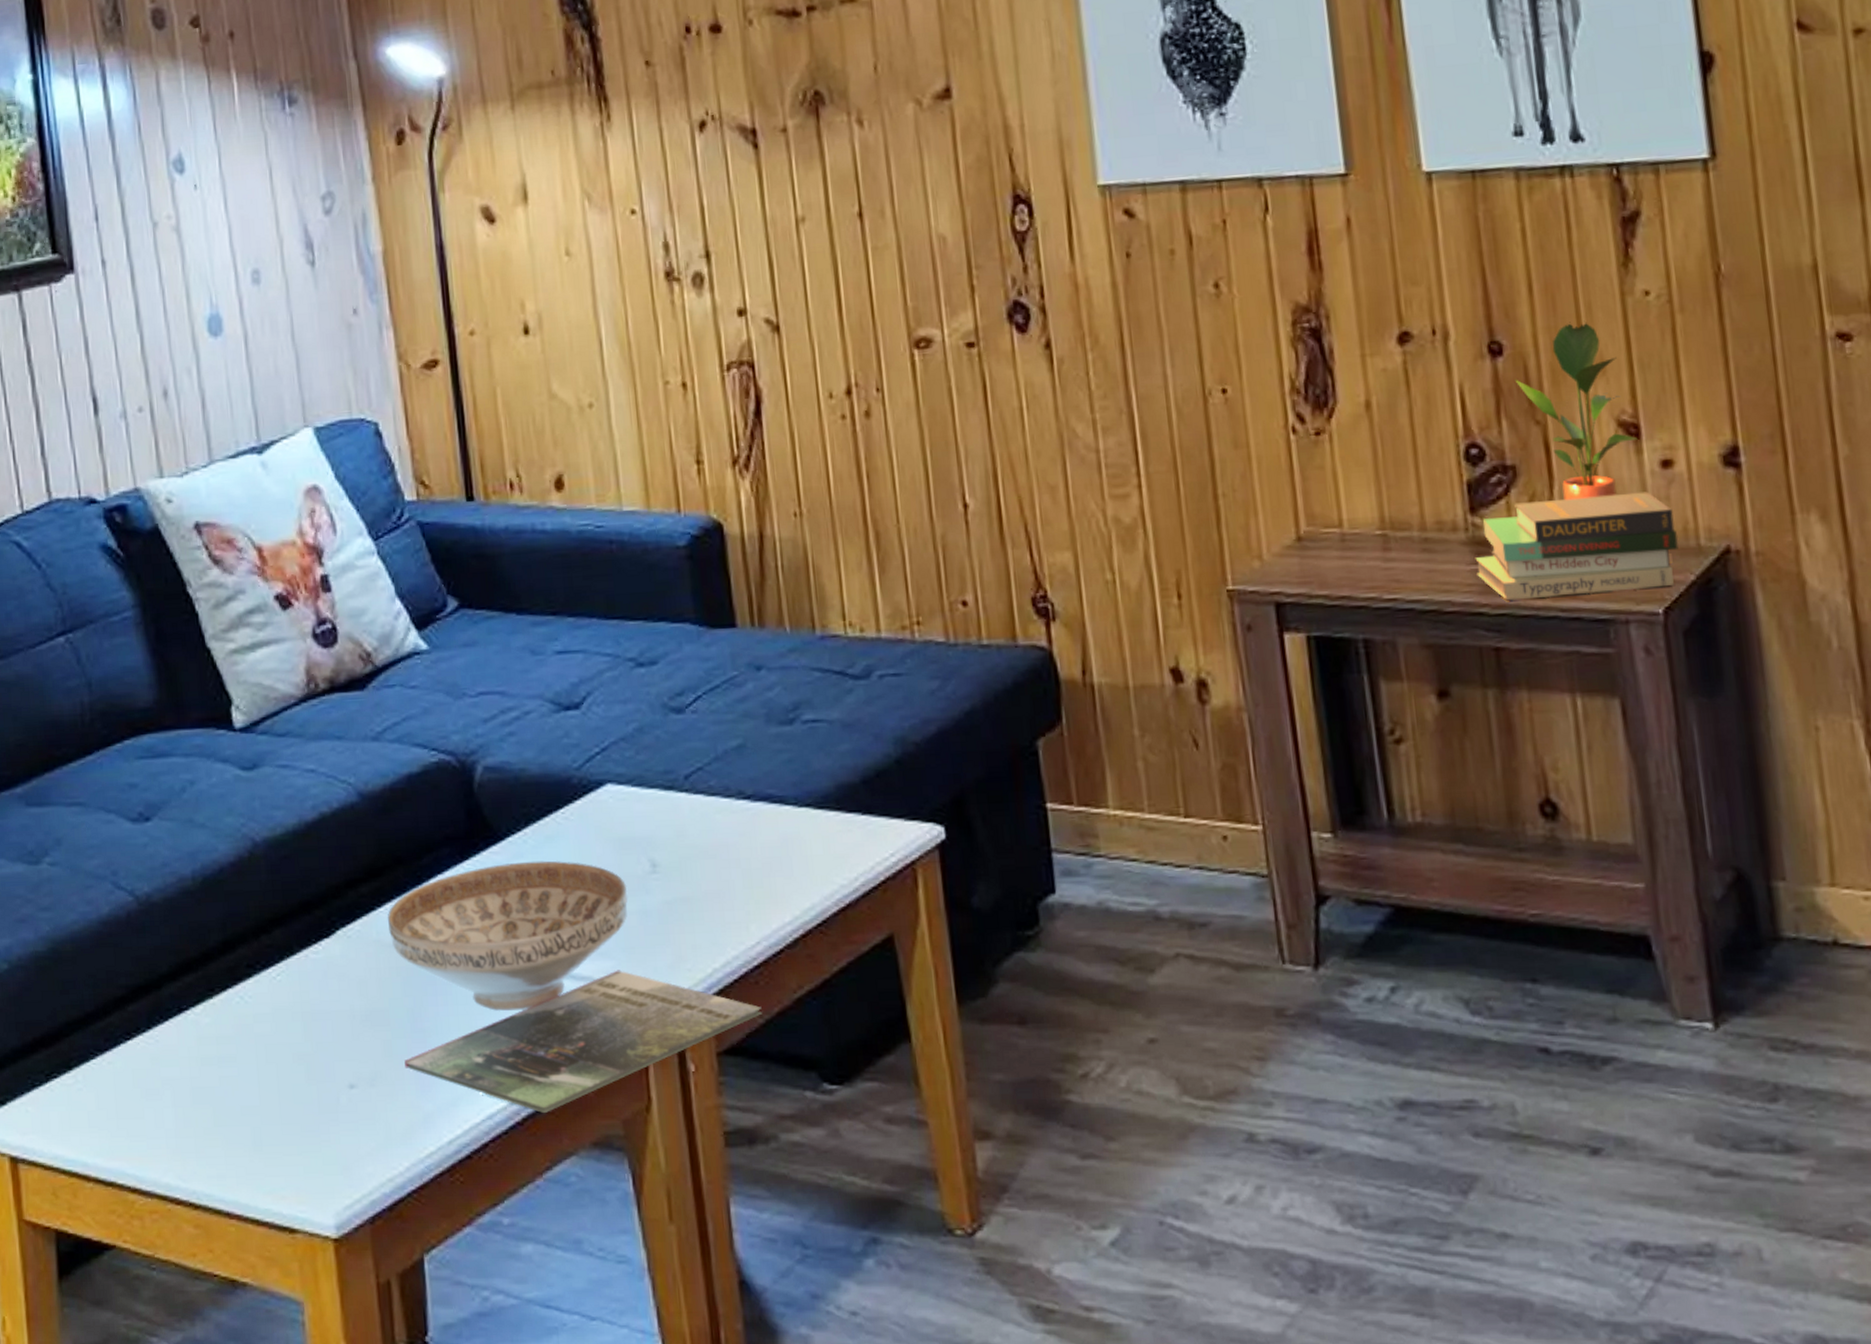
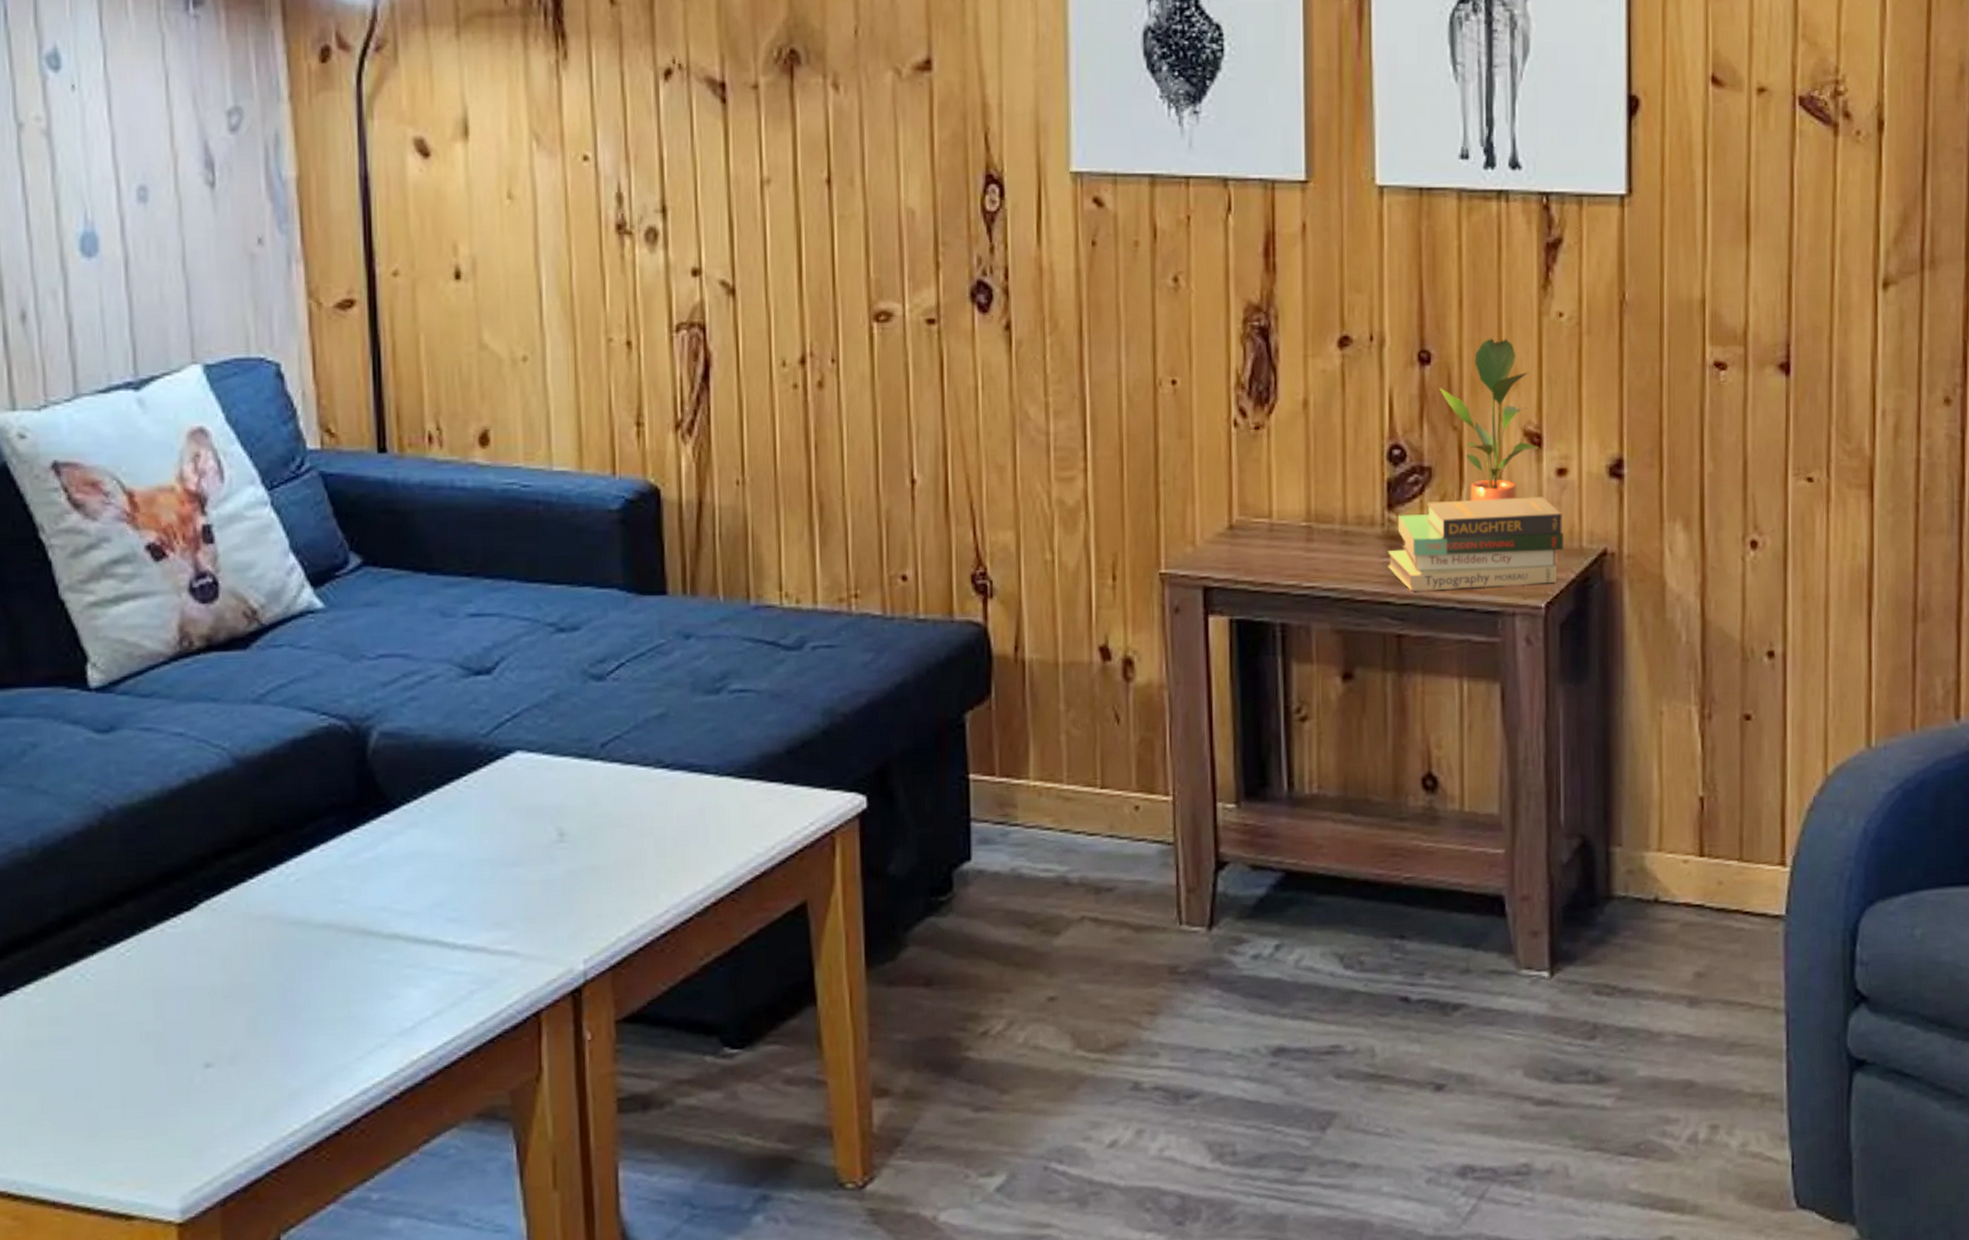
decorative bowl: present [387,860,628,1012] -> none [259,829,531,985]
magazine: present [404,970,762,1114] -> none [270,940,666,1087]

